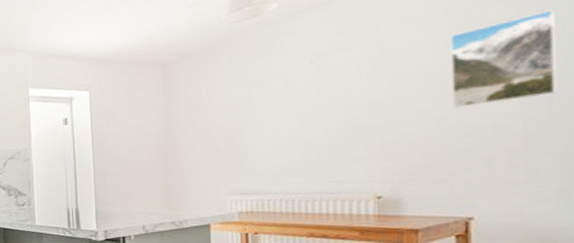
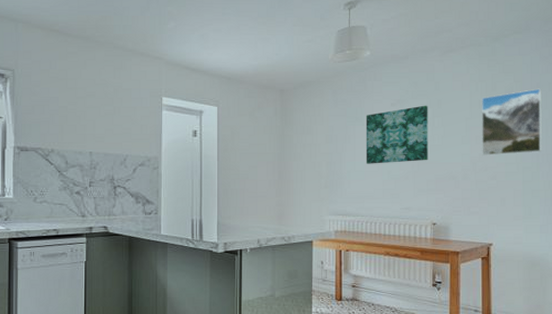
wall art: none [274,55,368,134] -> present [366,105,428,164]

